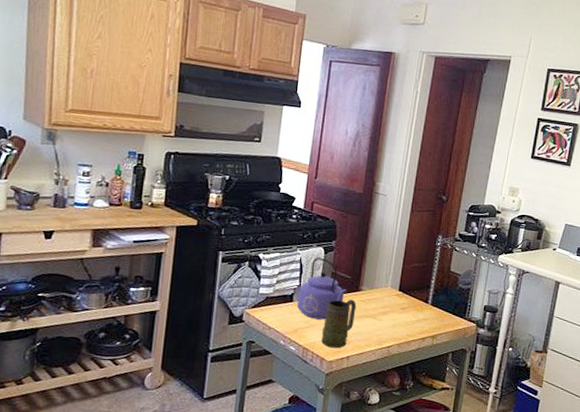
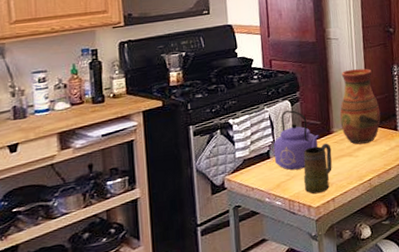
vase: none [370,230,415,309] -> present [339,68,381,145]

